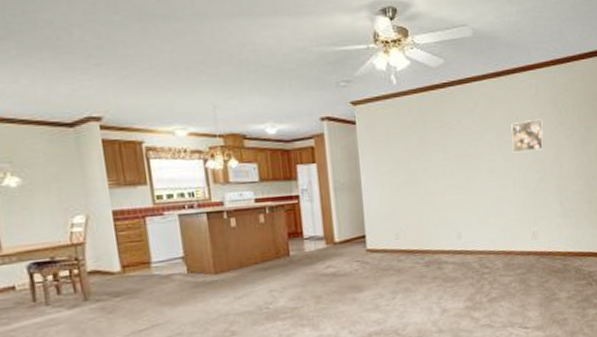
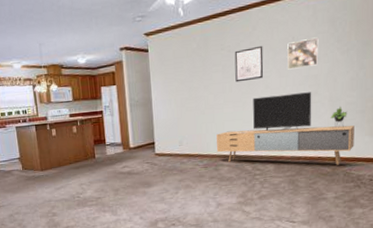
media console: none [438,178,584,261] -> present [216,92,354,165]
wall art: none [455,124,488,165] -> present [234,45,264,83]

